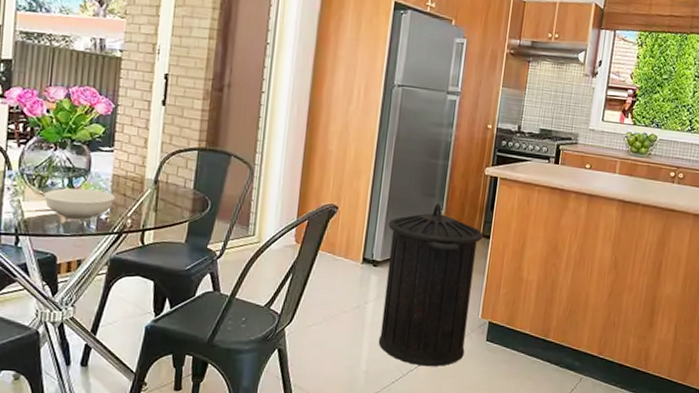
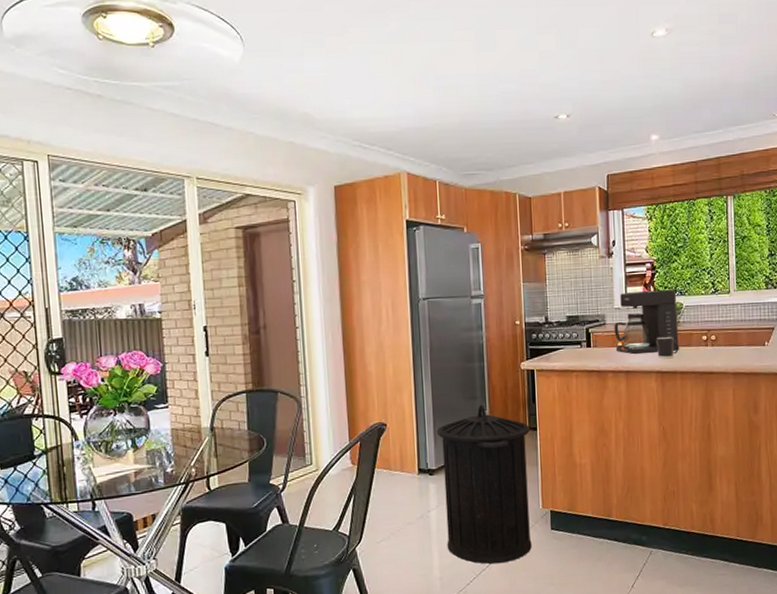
bowl: present [44,188,115,221] -> none [111,445,177,478]
coffee maker: none [583,115,653,183] -> present [614,289,680,355]
mug: none [623,165,646,188] -> present [655,336,679,358]

